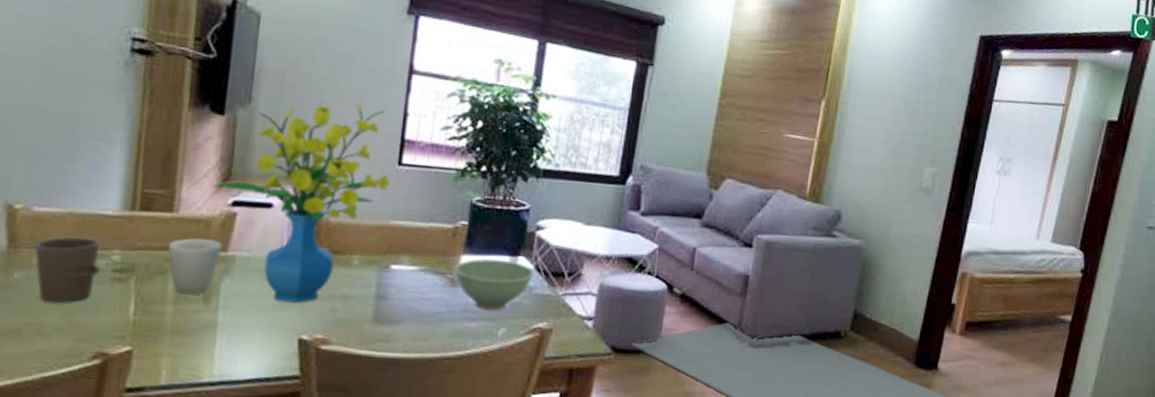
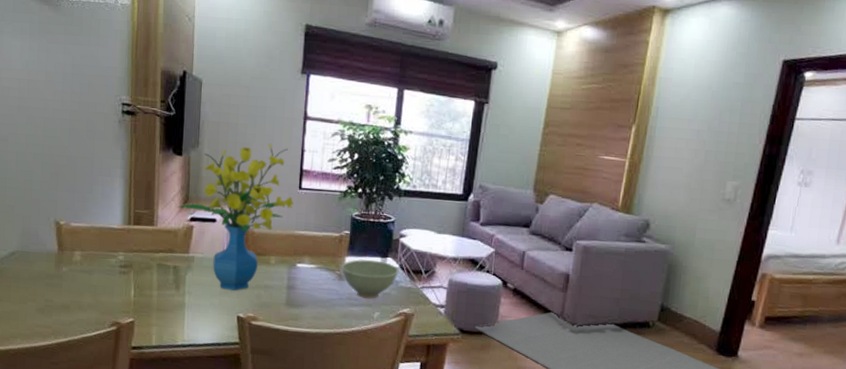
cup: present [34,236,100,303] -> none [73,243,112,288]
cup: present [167,238,222,295] -> none [152,244,185,284]

